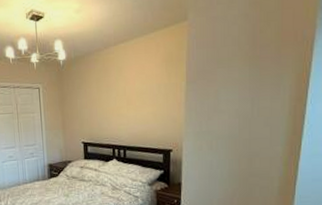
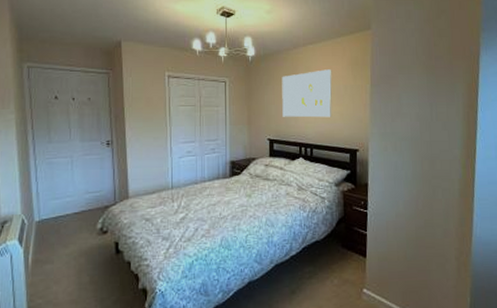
wall art: none [93,68,145,120] -> present [282,69,332,118]

